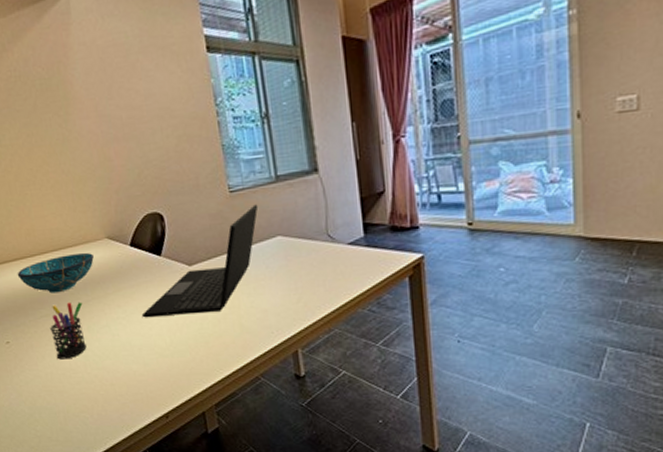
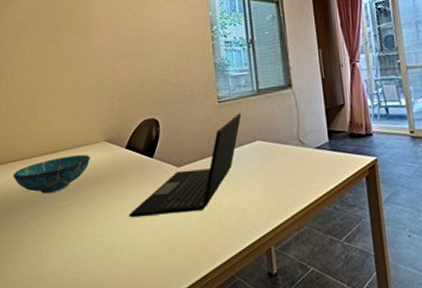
pen holder: present [50,302,87,360] -> none [36,202,73,263]

